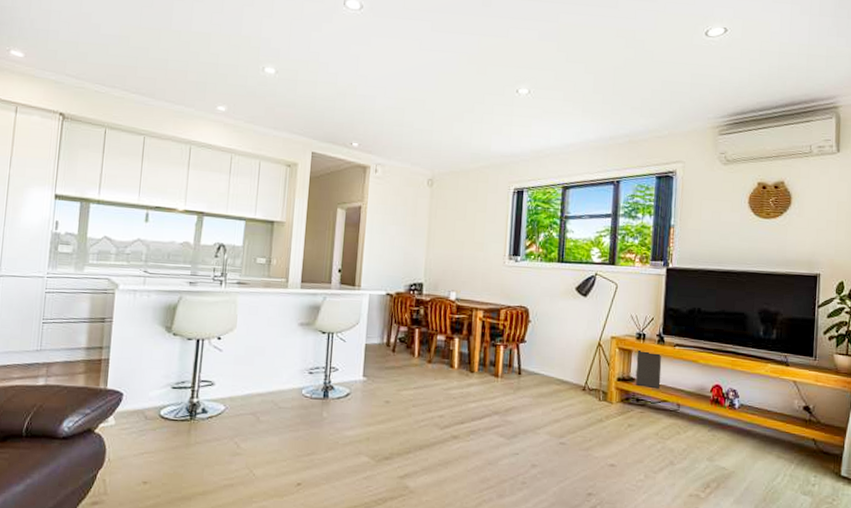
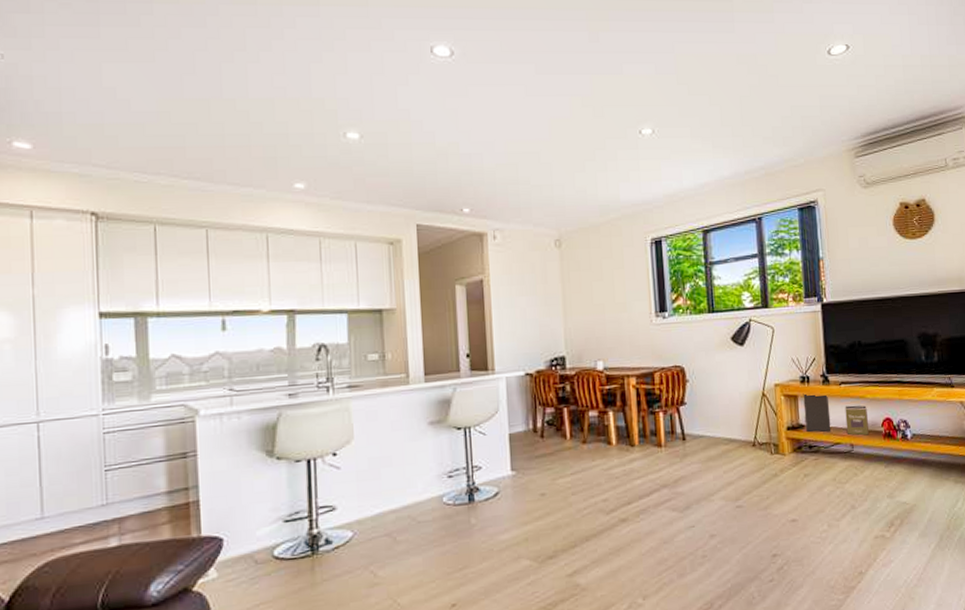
books: none [675,367,698,398] -> present [845,405,869,436]

